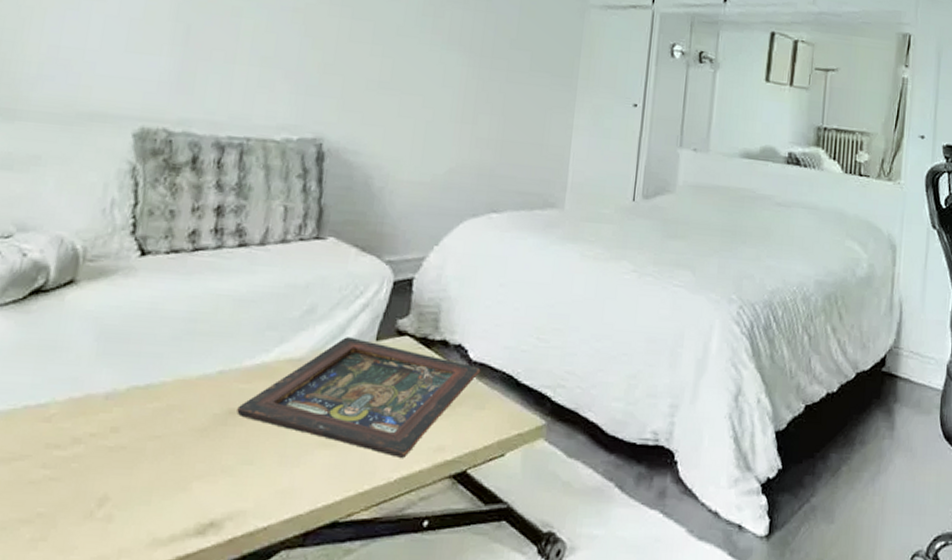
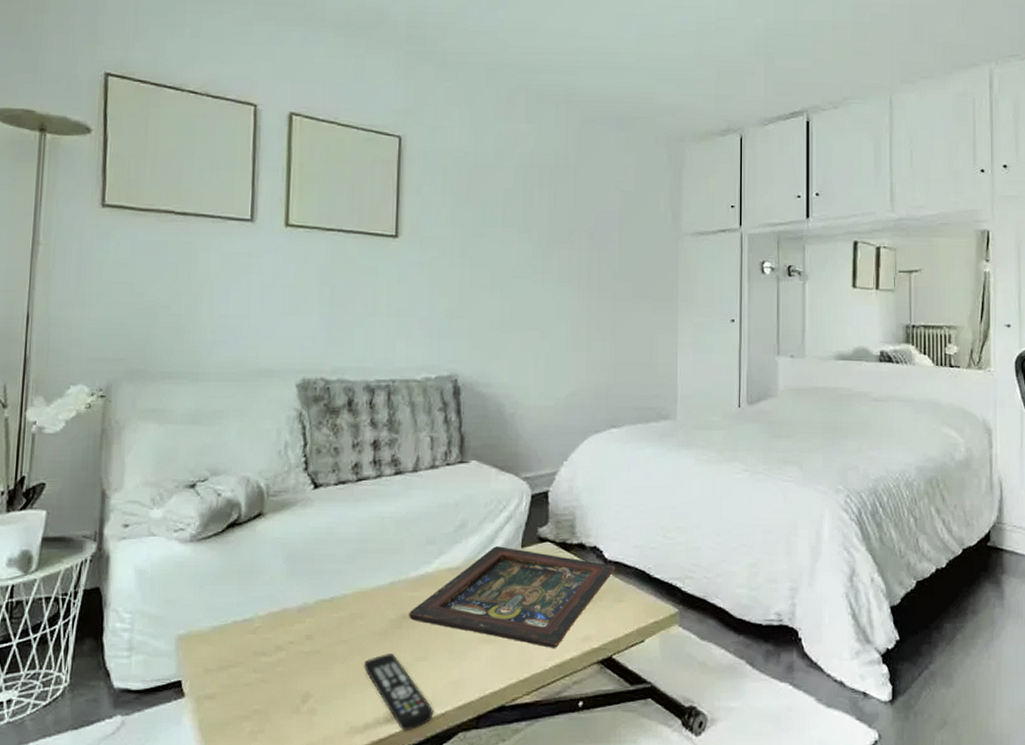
remote control: none [176,454,255,547] -> present [363,654,434,731]

